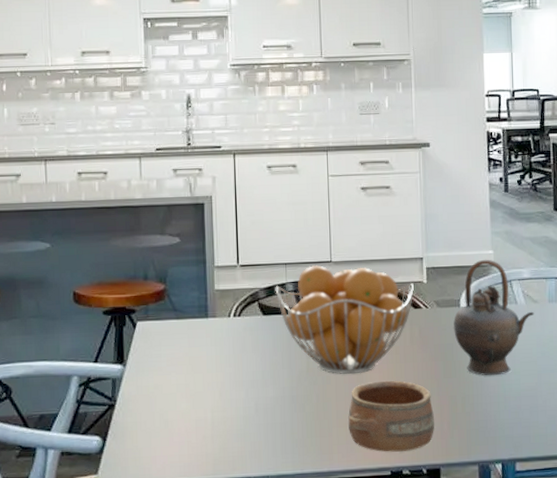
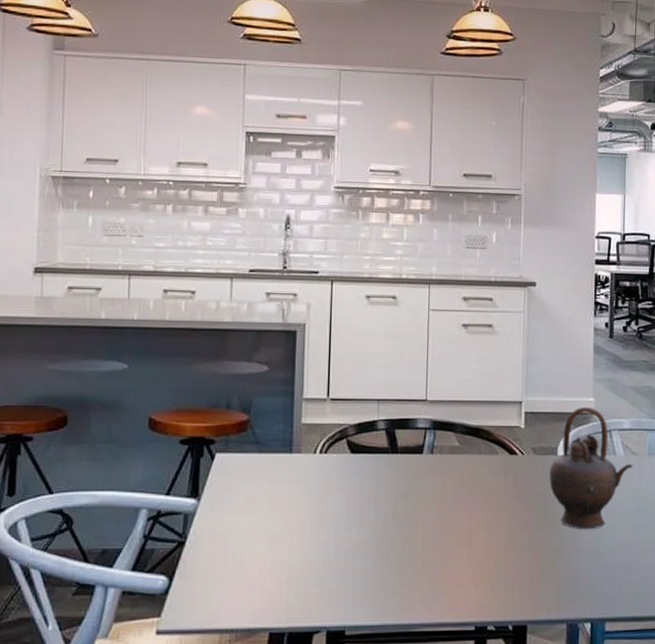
fruit basket: present [275,264,415,375] -> none [365,402,512,521]
pottery: present [348,380,435,452] -> none [433,529,524,606]

